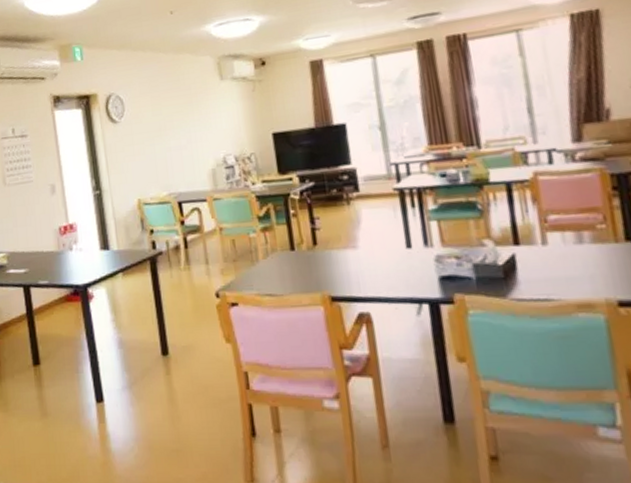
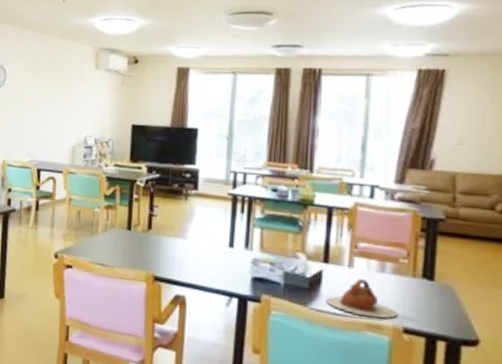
teapot: none [526,255,608,297] -> present [326,279,398,319]

